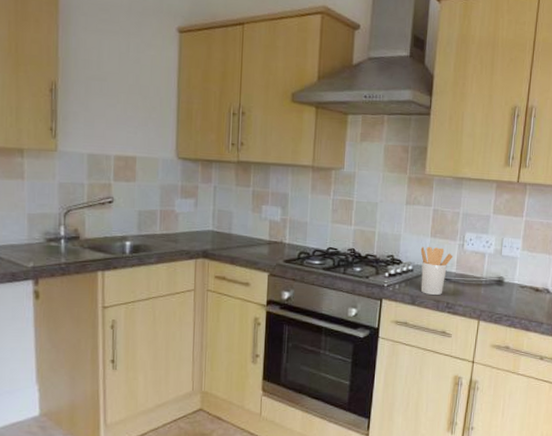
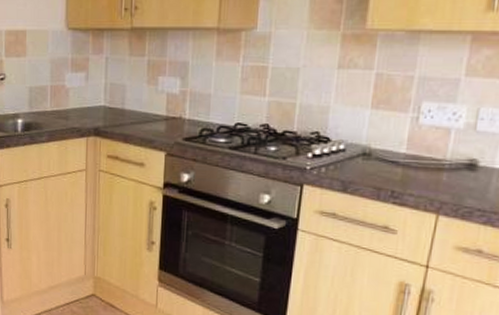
utensil holder: present [420,246,453,296] -> none [355,120,403,182]

